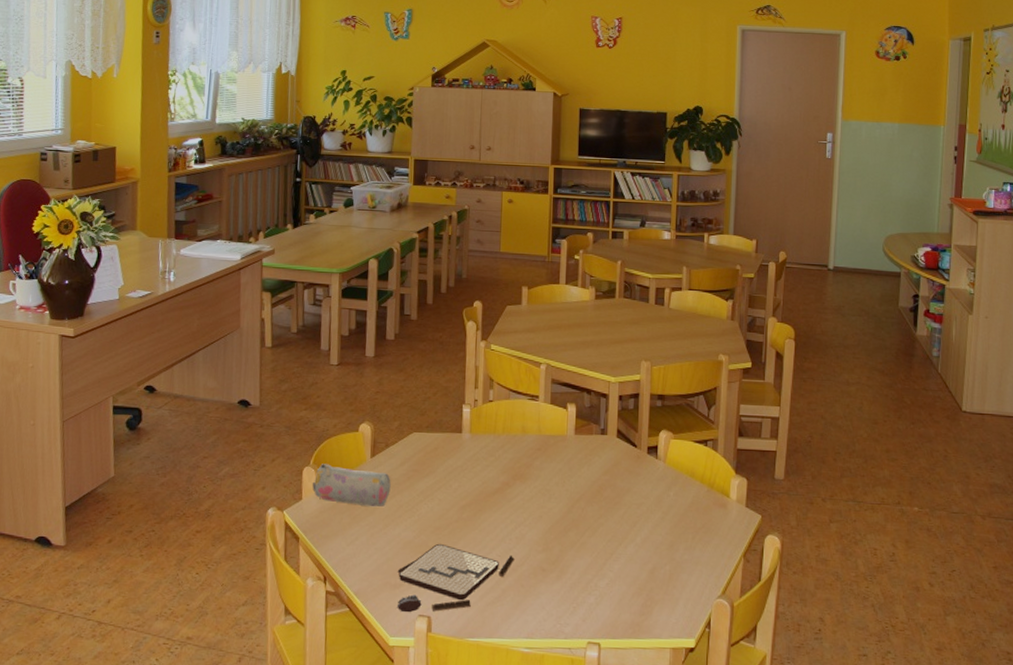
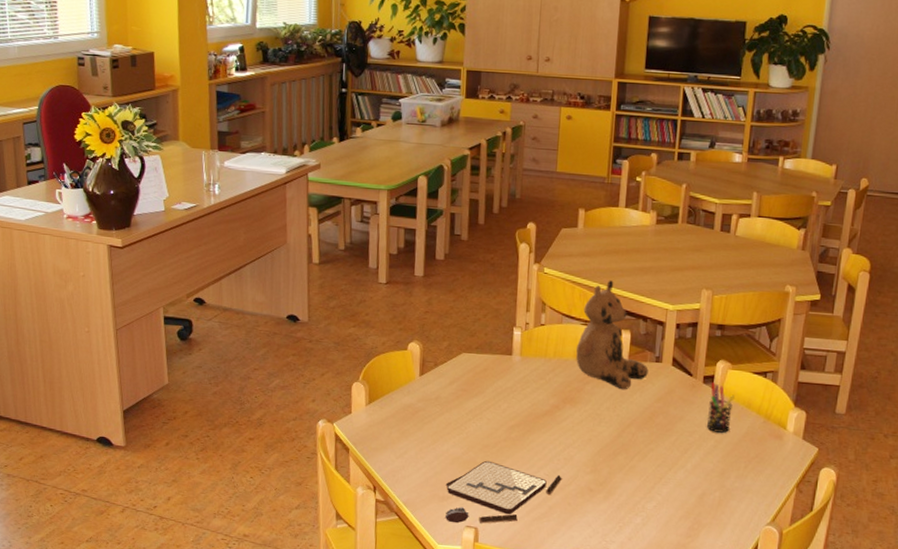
pencil case: present [313,464,391,508] -> none [362,380,440,424]
teddy bear: none [523,355,595,464] -> present [576,280,649,390]
pen holder: none [653,453,678,504] -> present [706,382,735,433]

